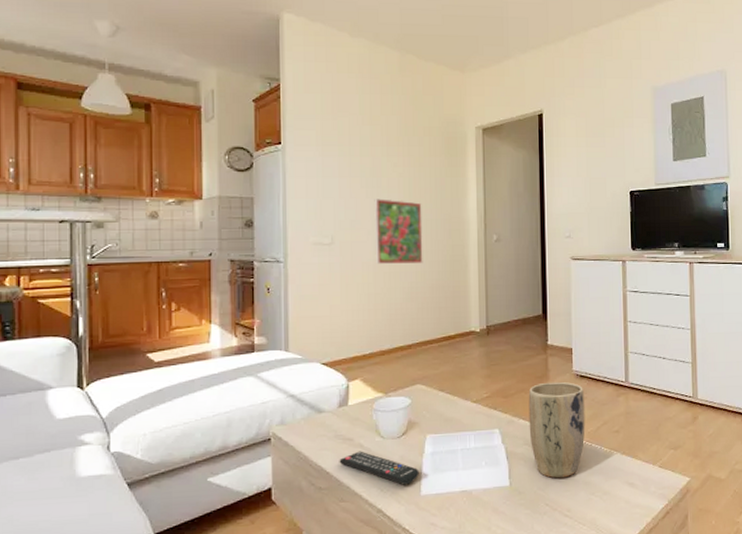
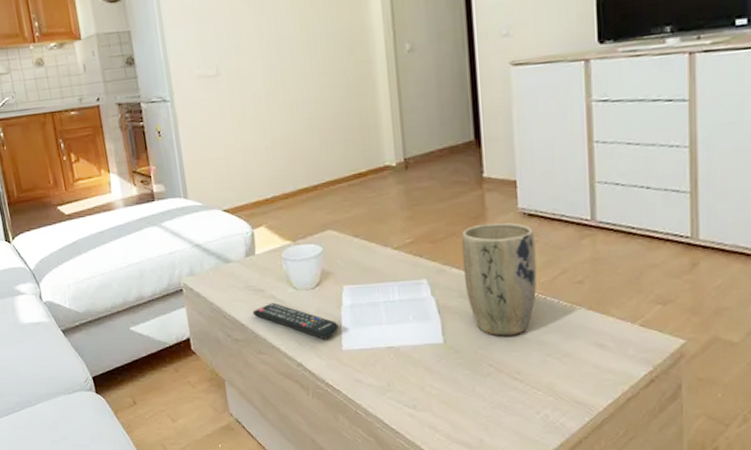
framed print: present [374,199,423,264] -> none [258,12,322,94]

